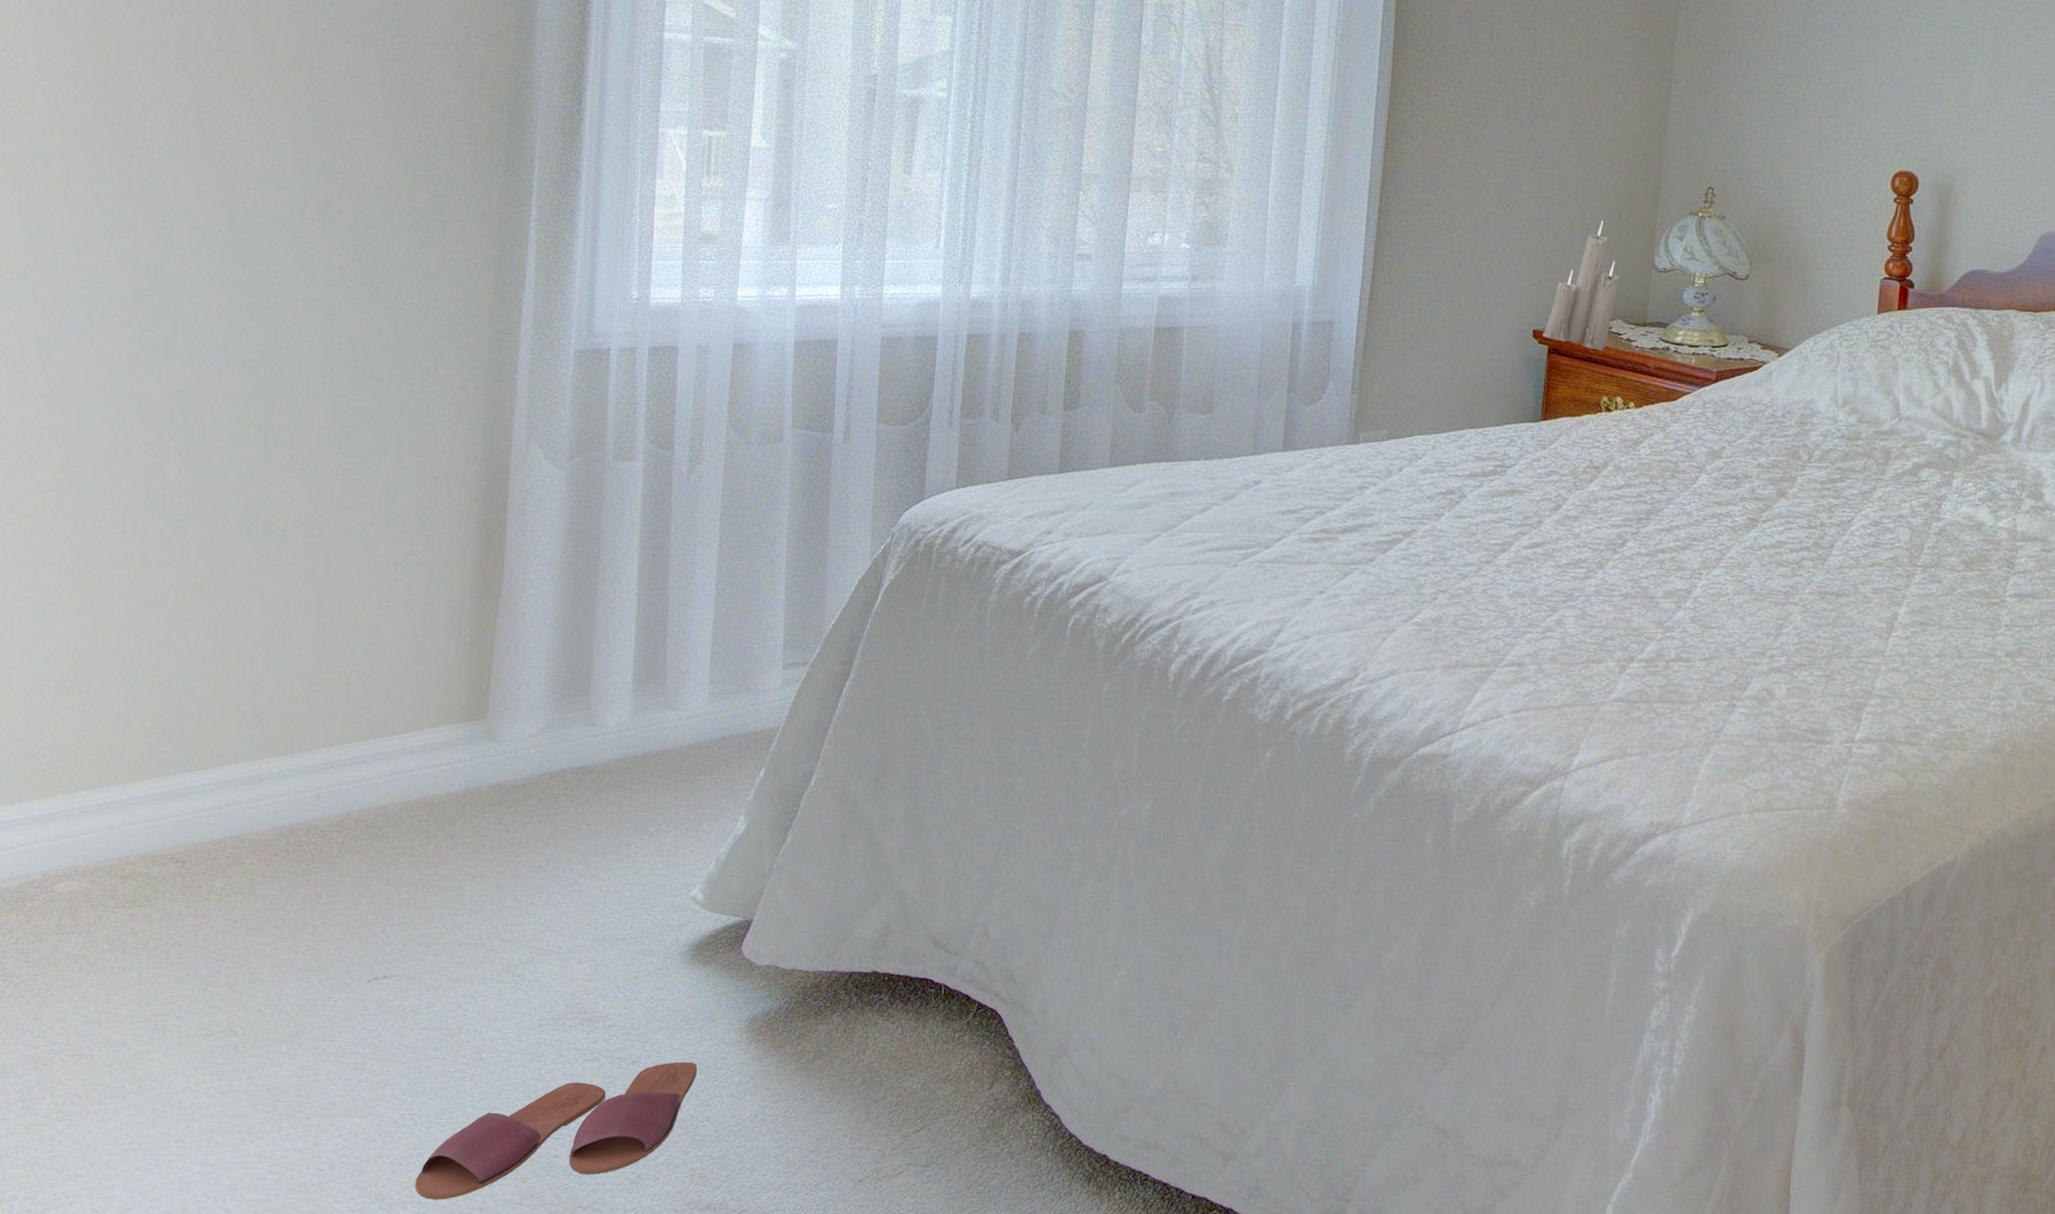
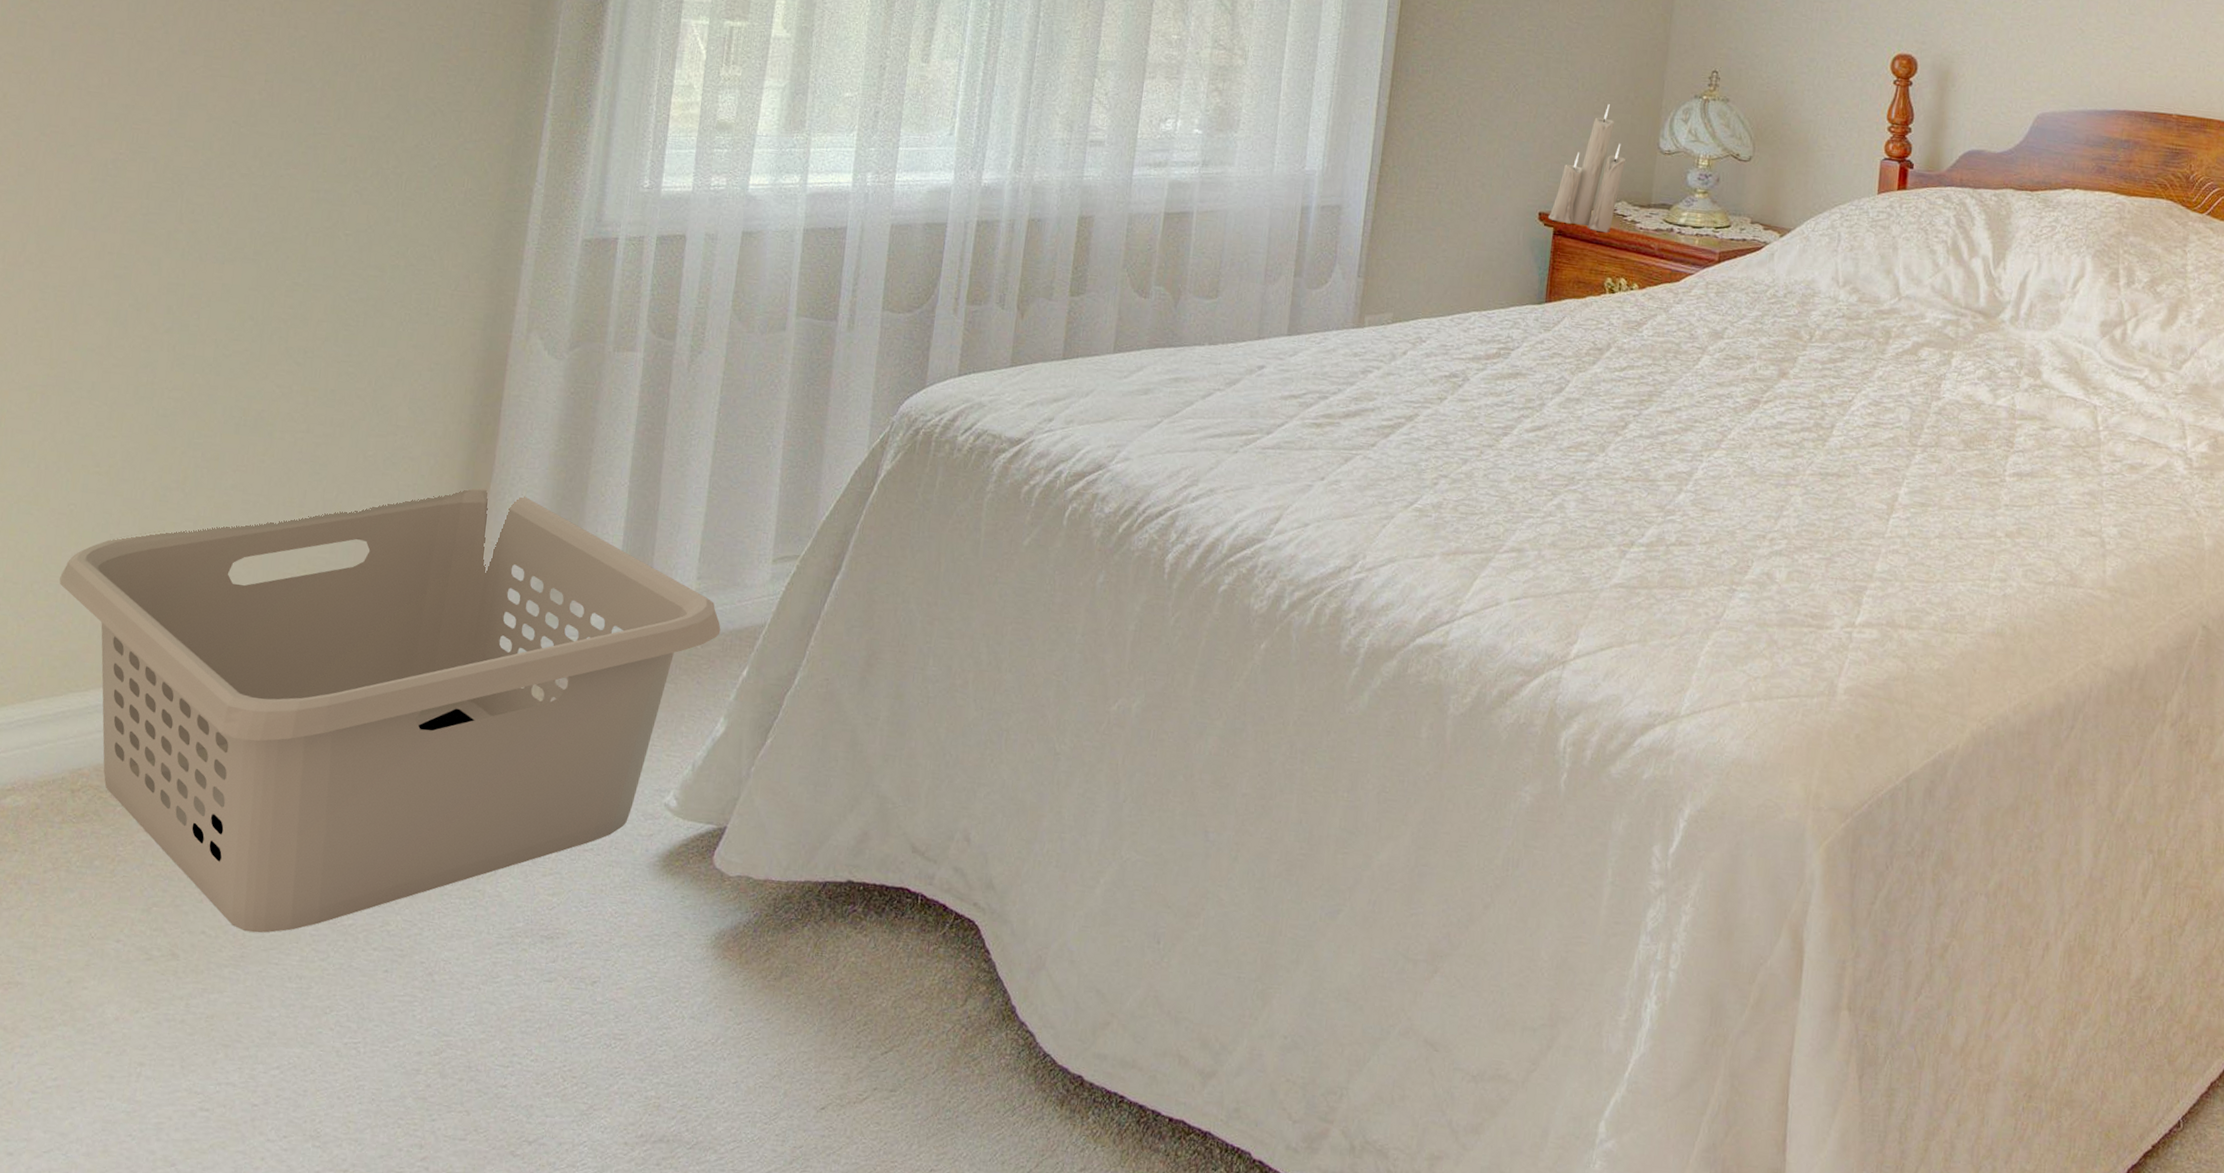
laundry basket: none [90,592,736,1012] -> present [59,487,721,933]
slippers: present [414,1061,698,1200] -> none [352,981,659,1137]

